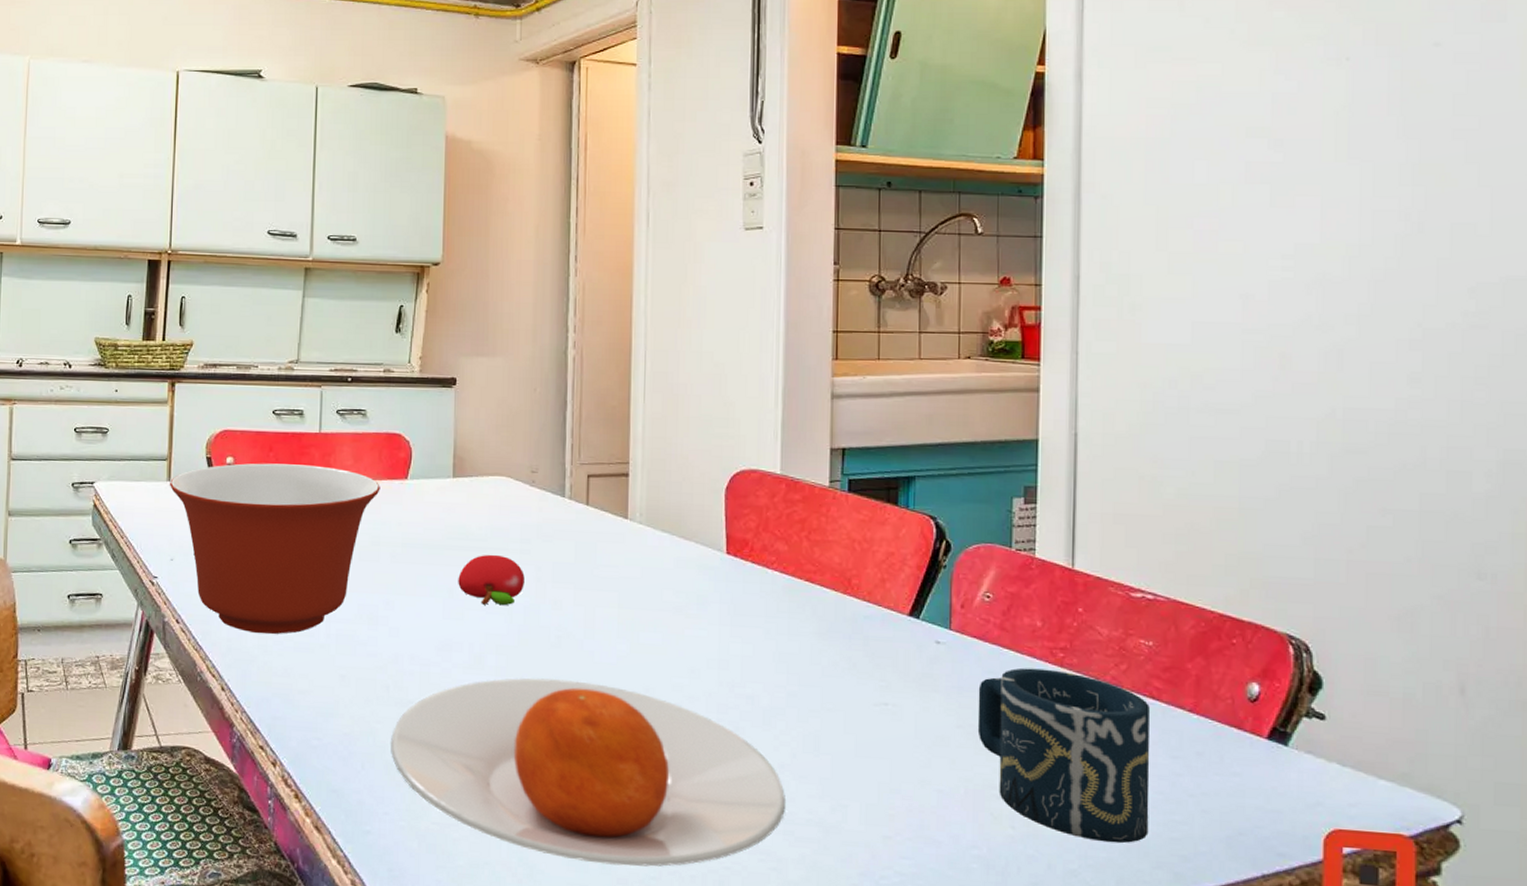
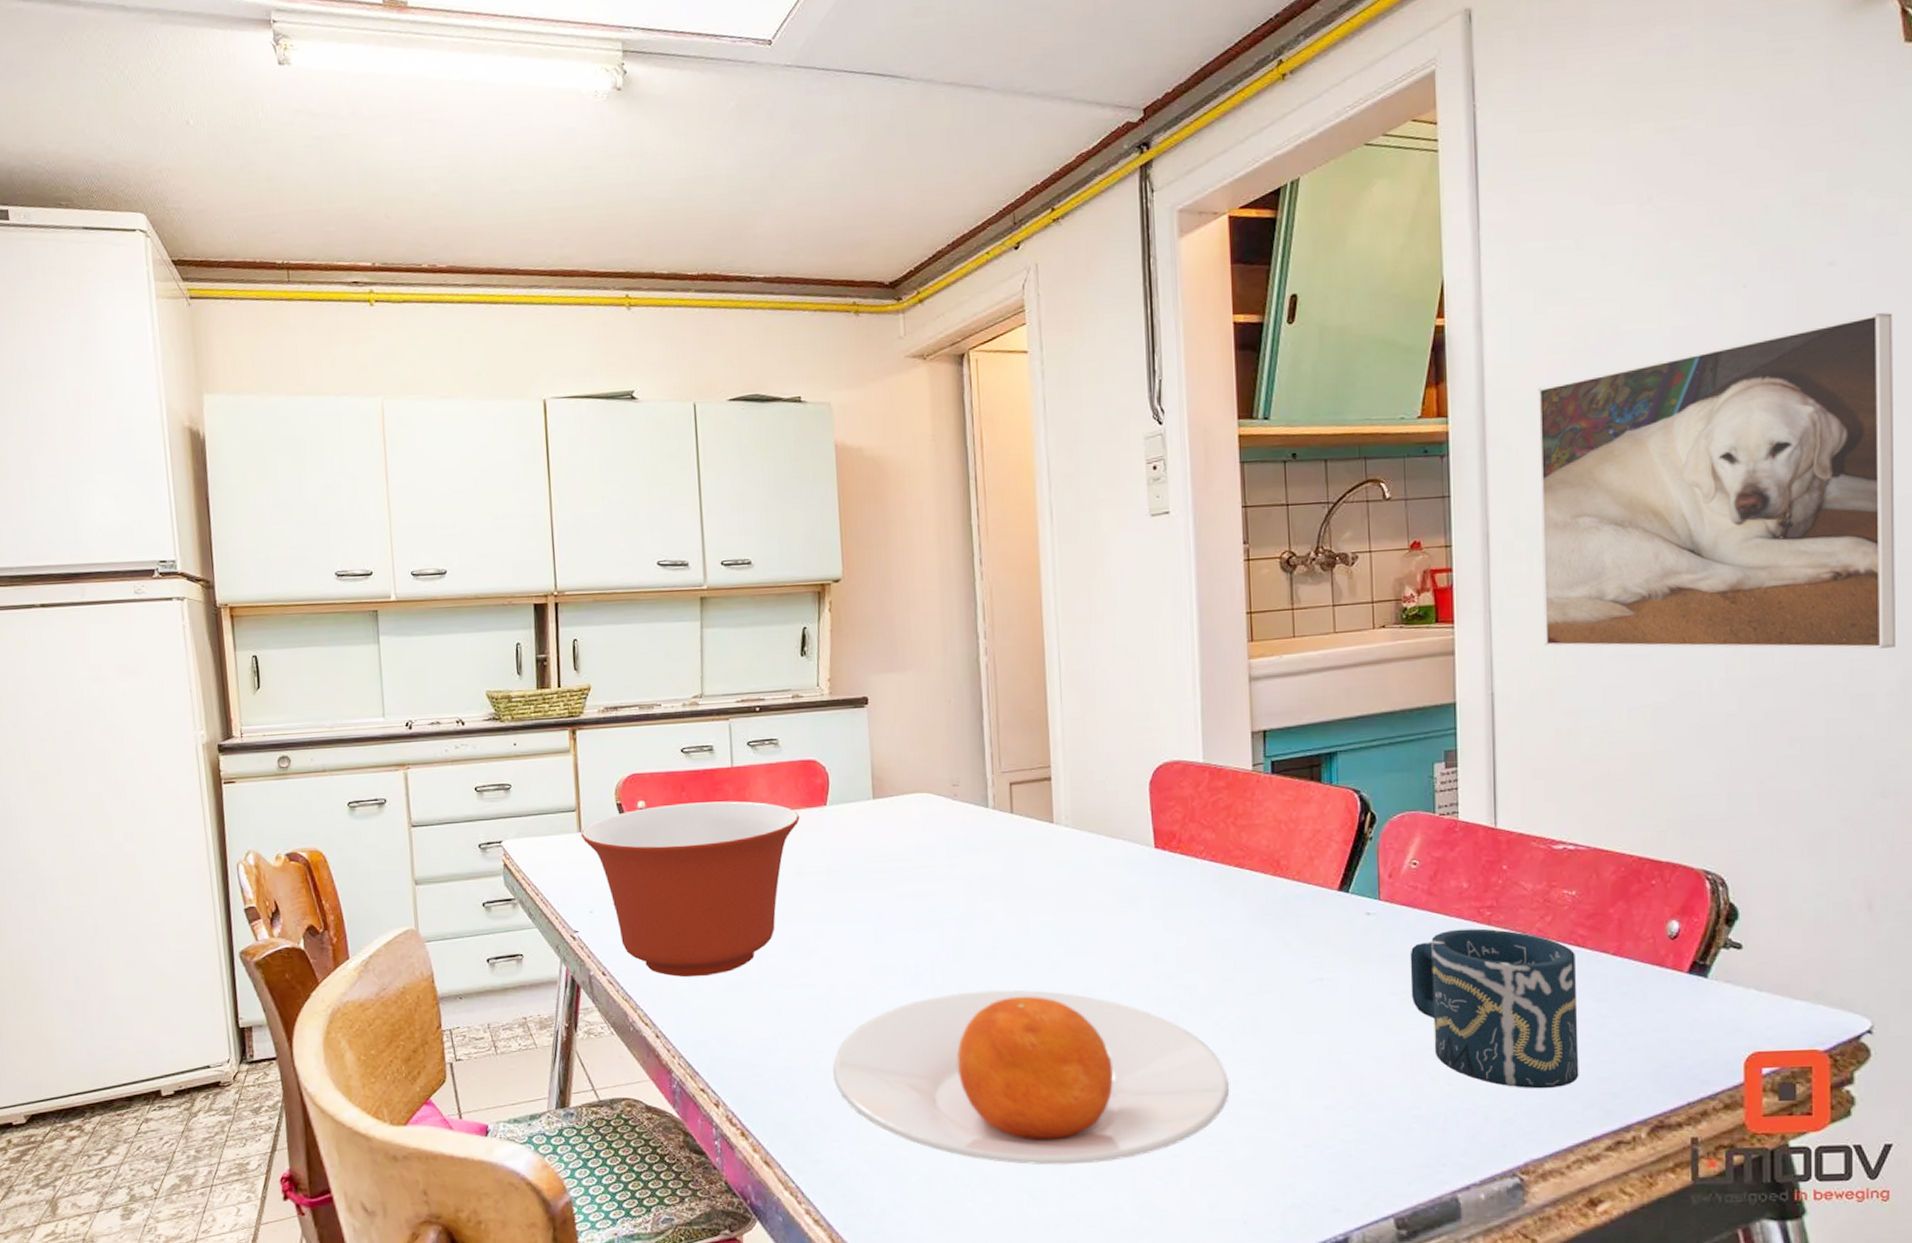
fruit: present [458,554,525,606] -> none [887,872,955,924]
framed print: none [1131,96,1499,427] -> present [1537,313,1895,649]

